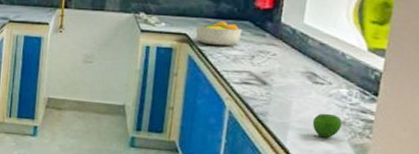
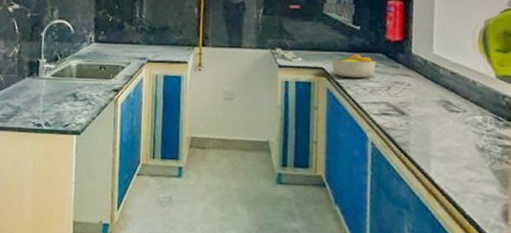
apple: present [312,113,343,138] -> none [453,140,482,165]

